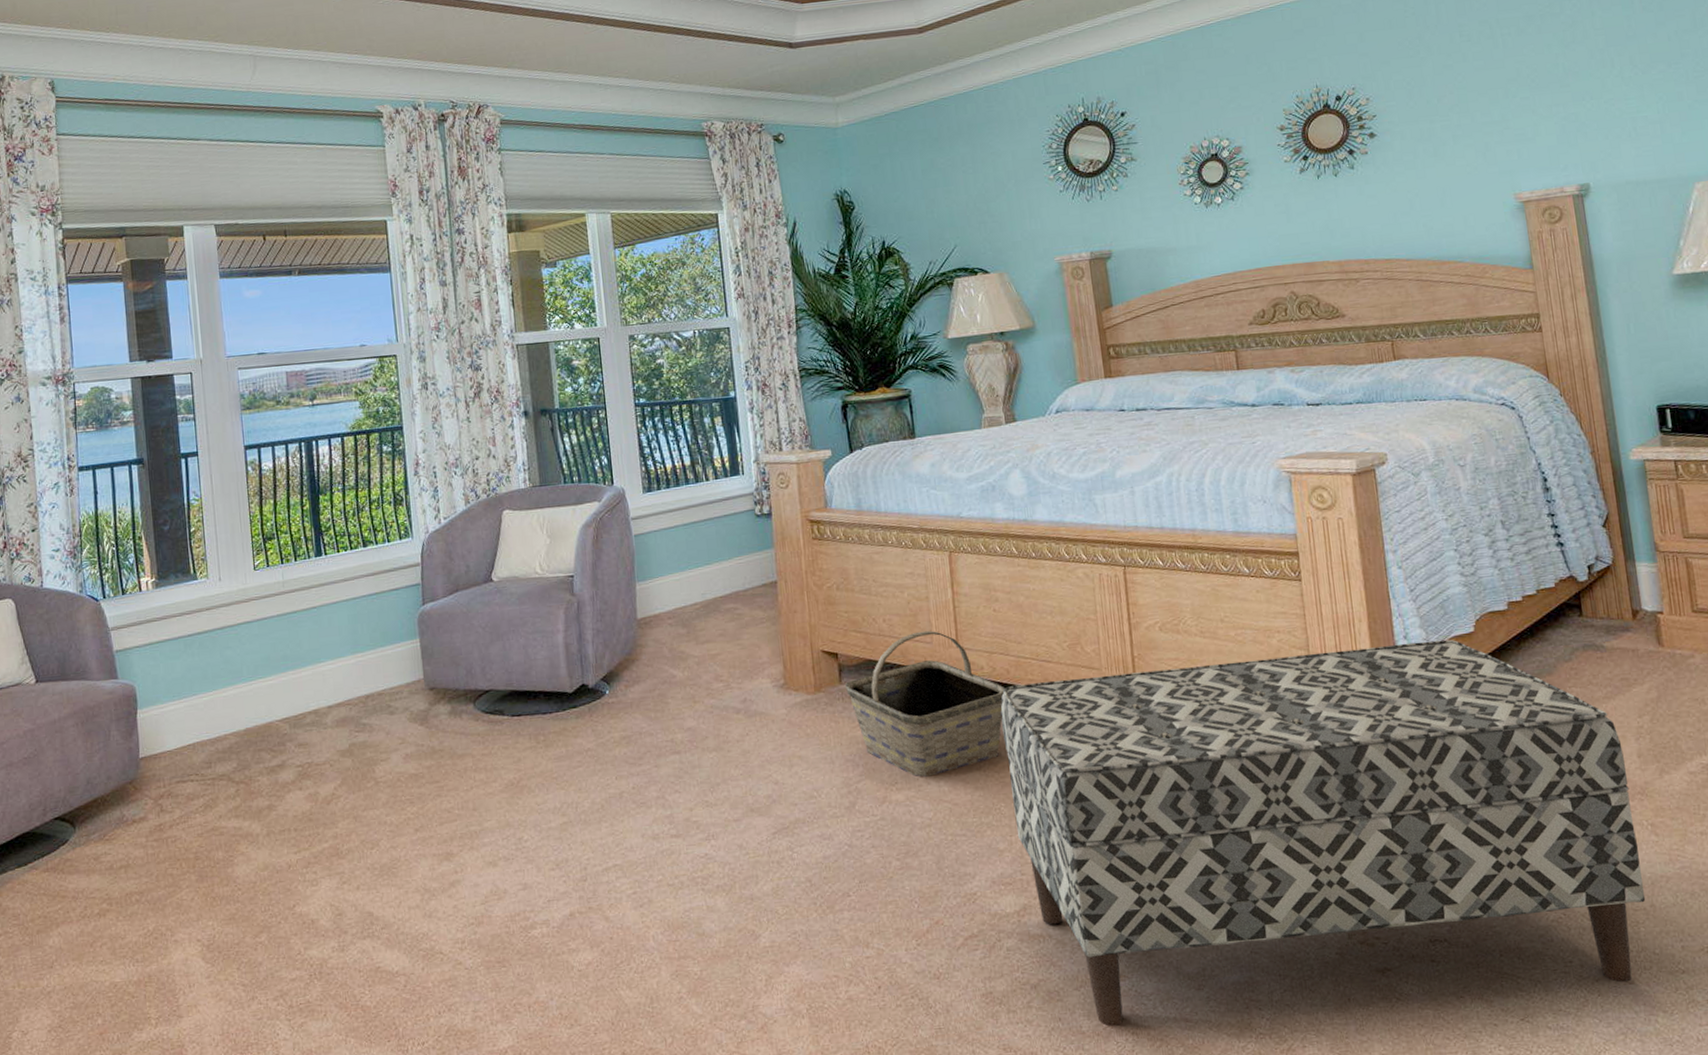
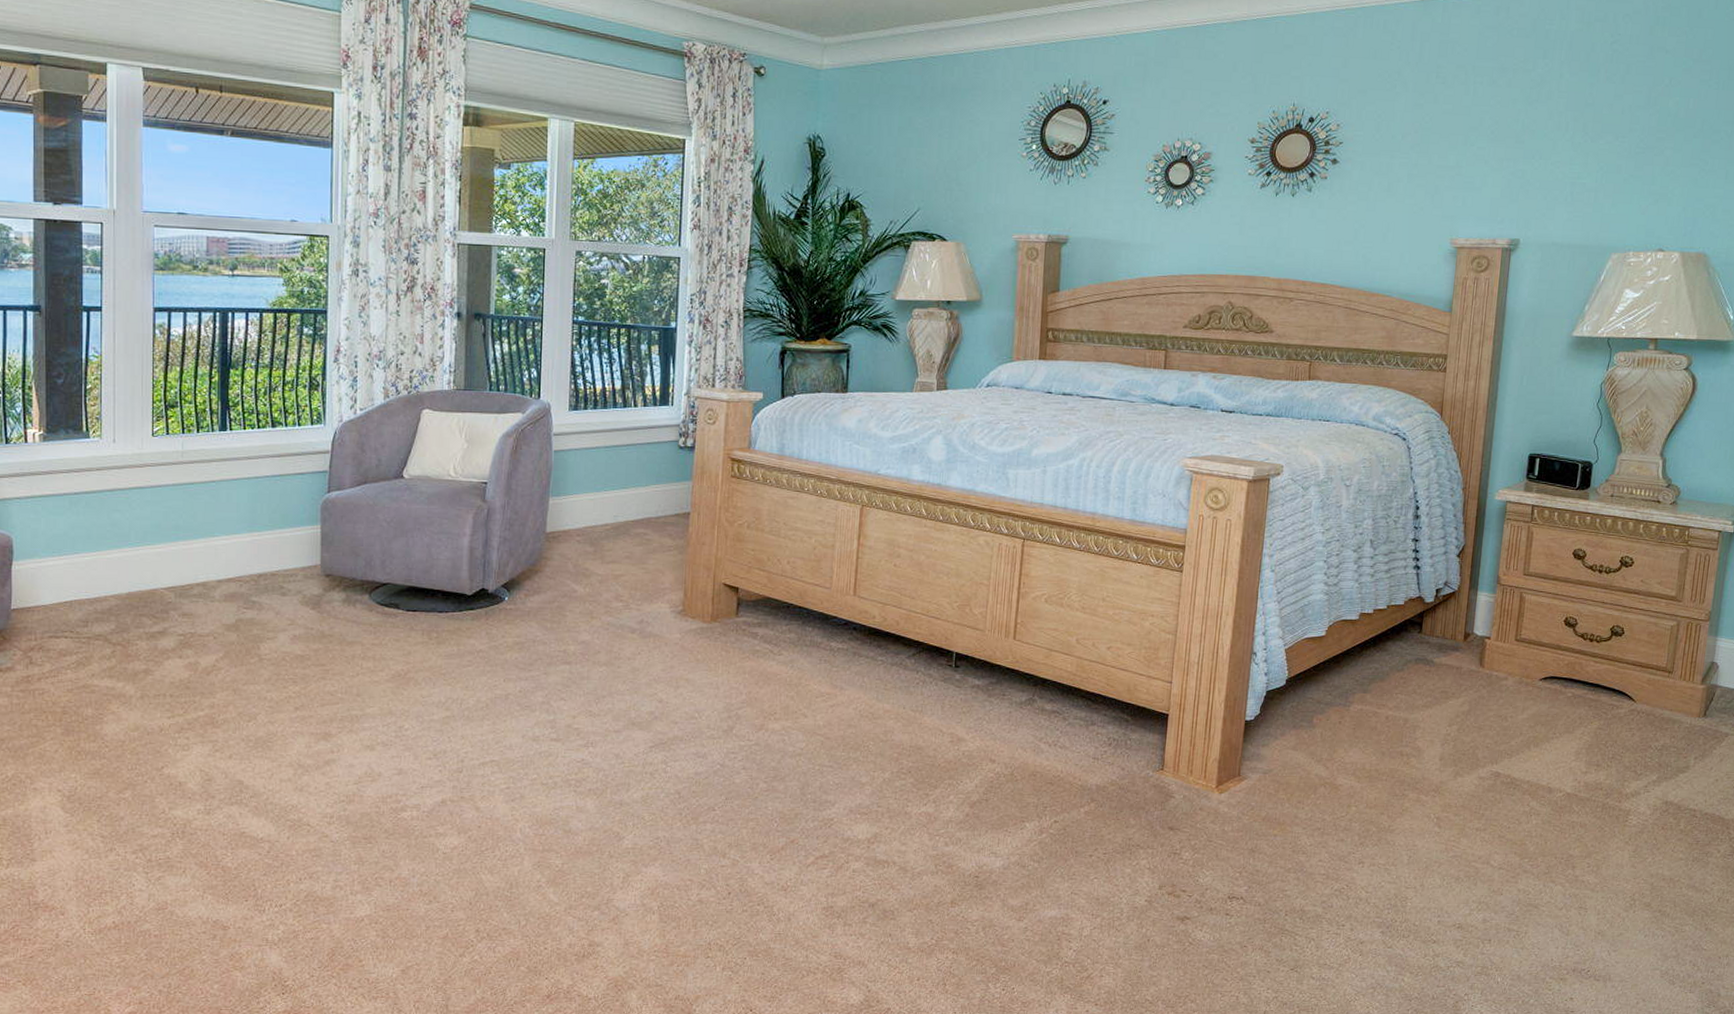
basket: present [846,630,1006,777] -> none [741,576,893,711]
bench: present [1000,639,1646,1027] -> none [880,636,1429,946]

